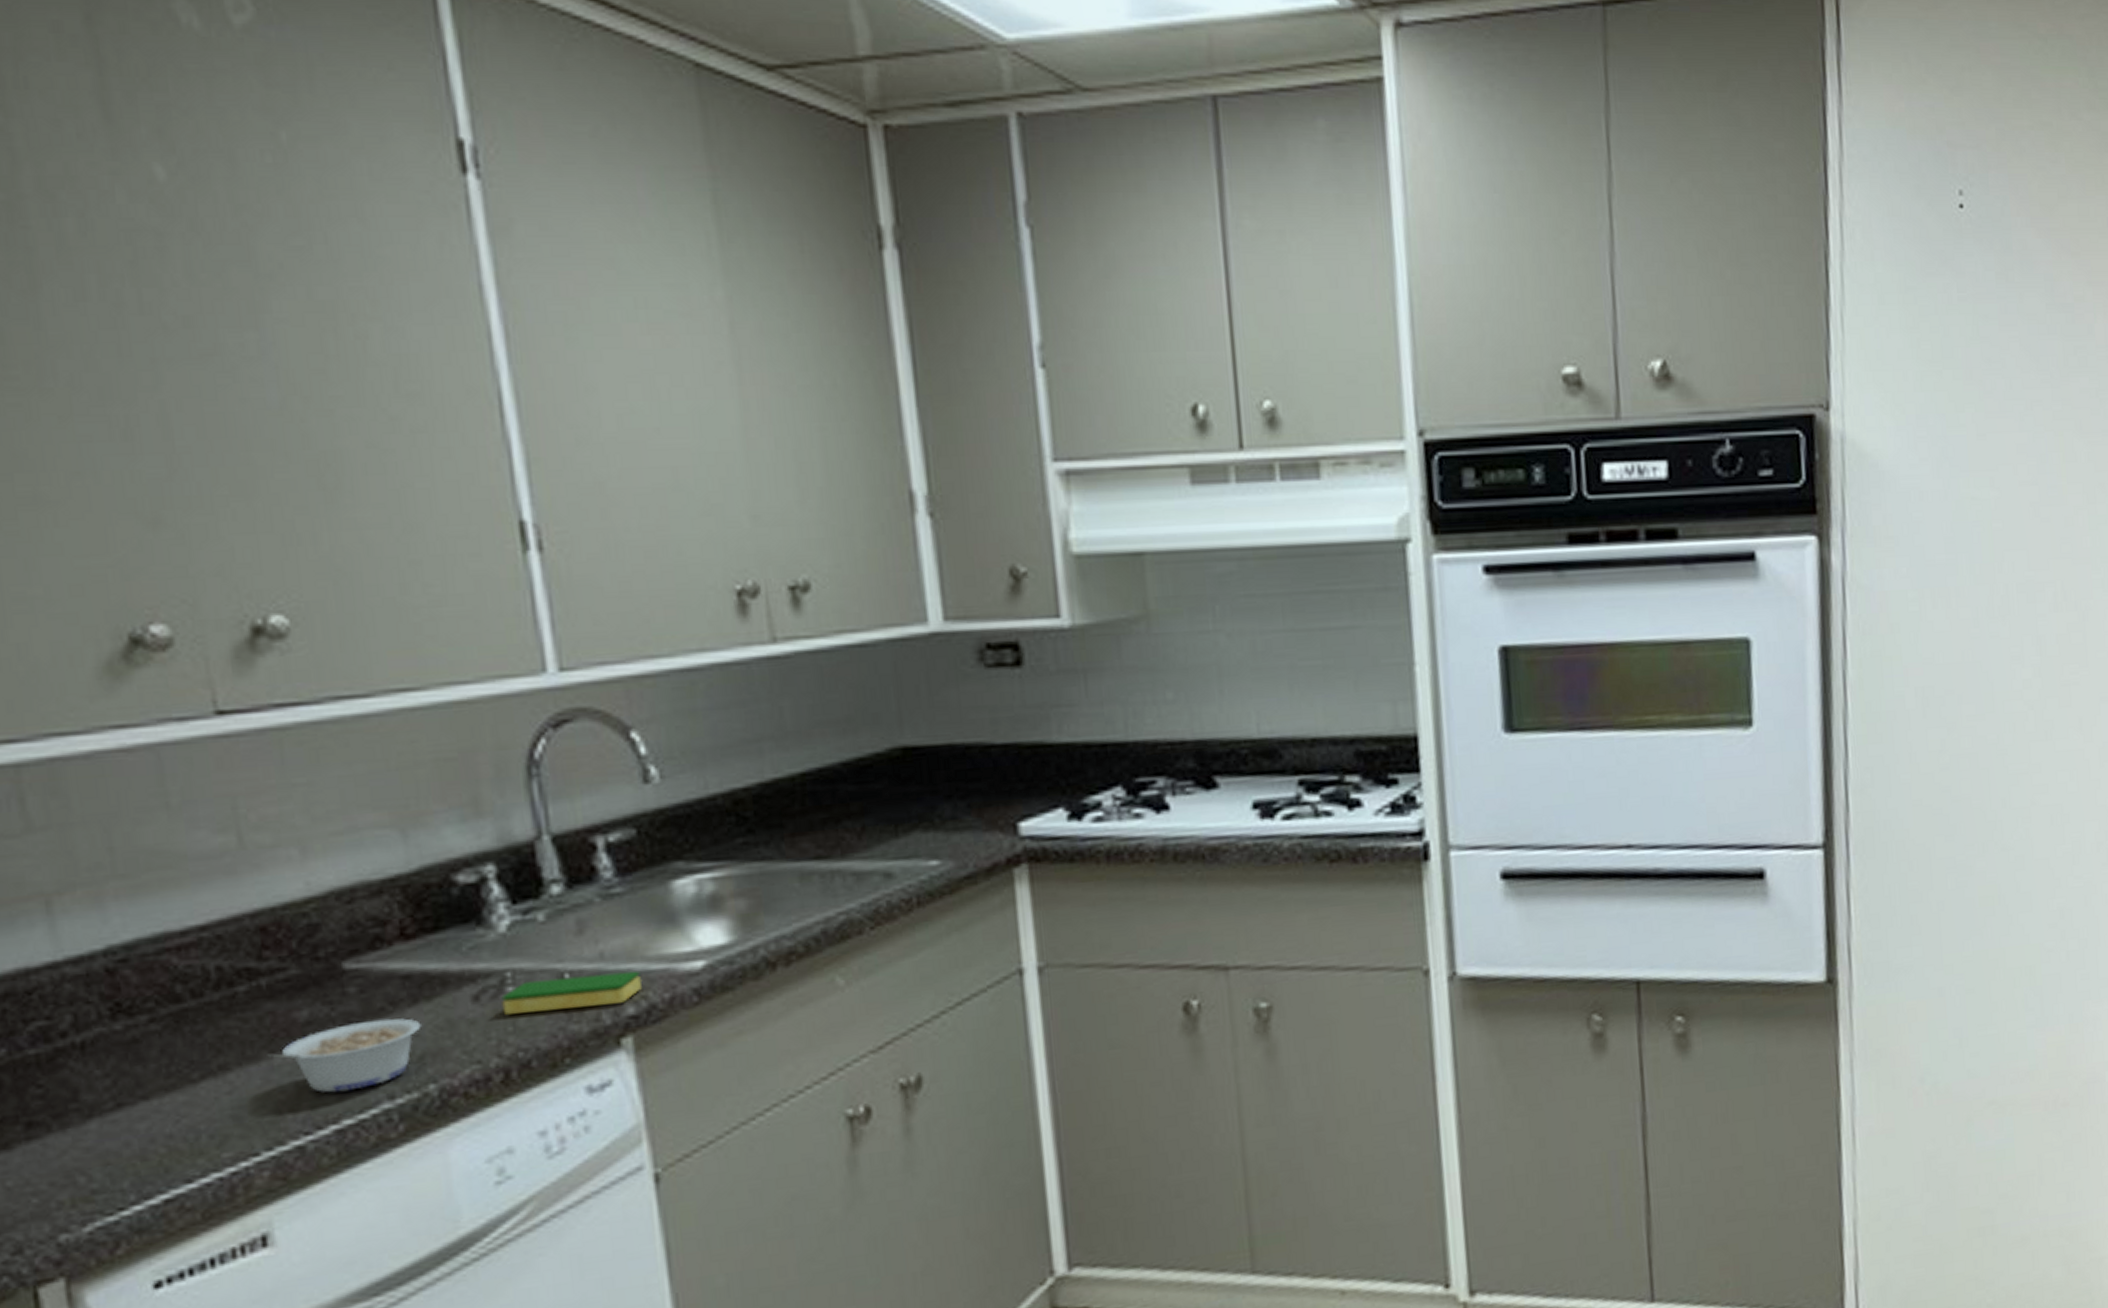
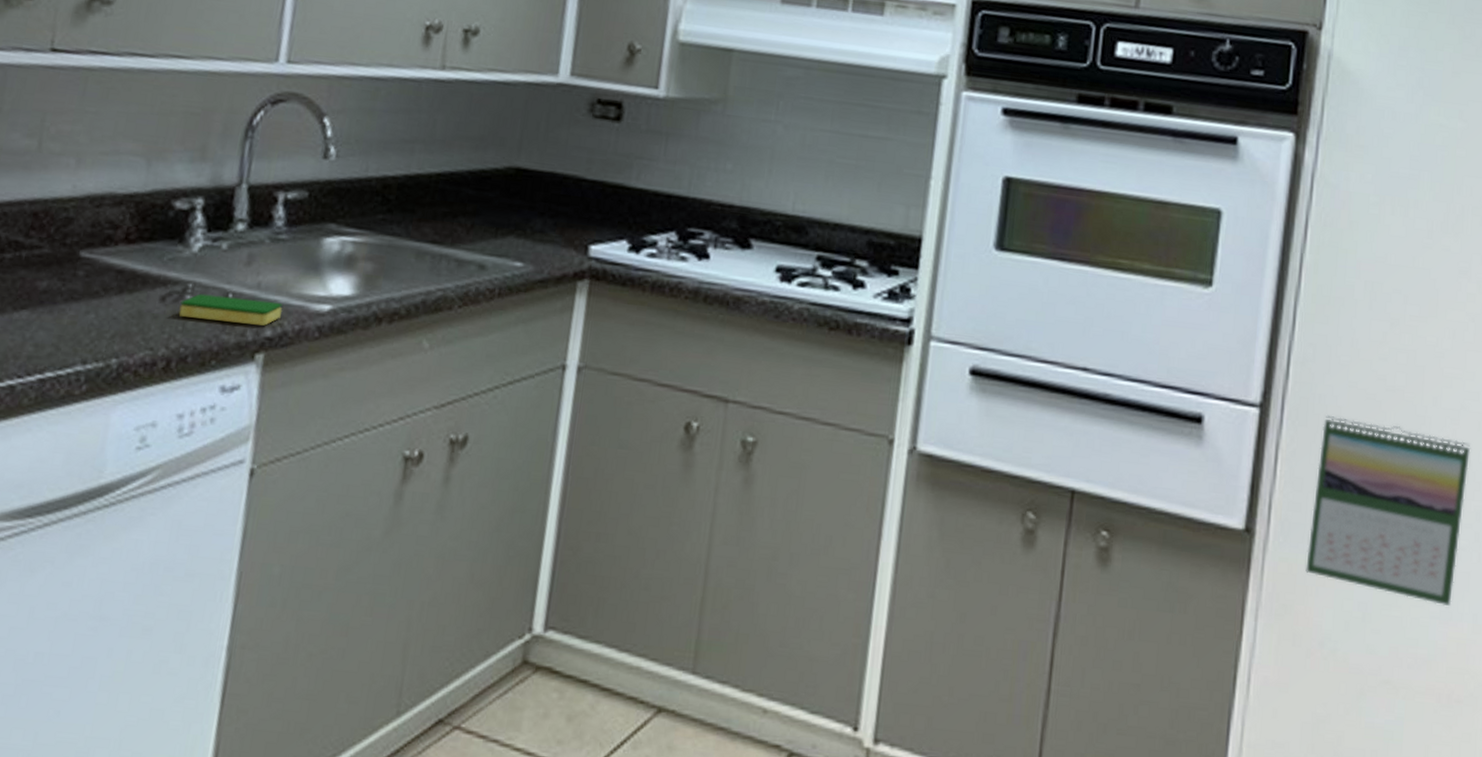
legume: present [267,1018,422,1093] -> none [10,299,120,351]
calendar: none [1892,837,2047,1013] -> present [1305,414,1471,607]

